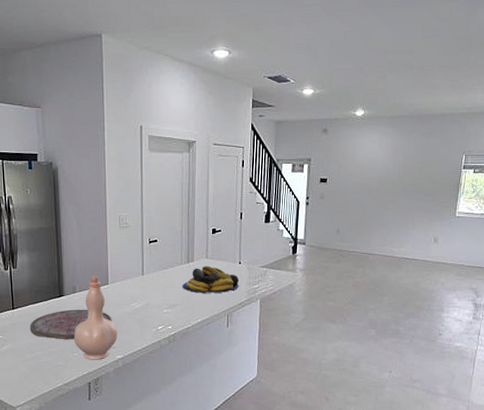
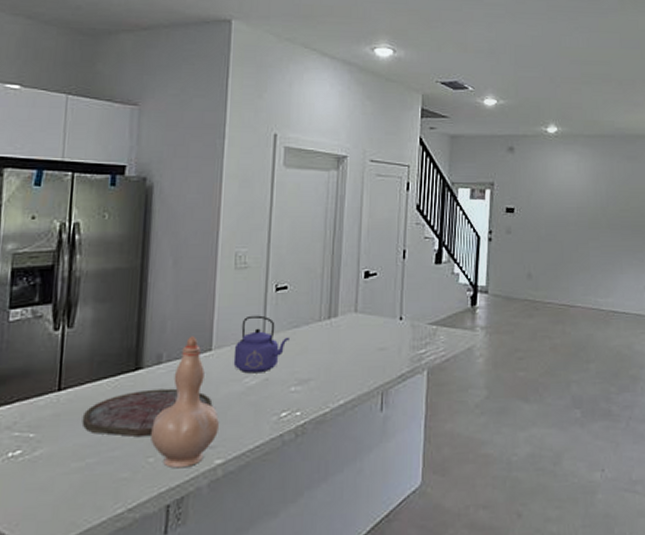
kettle: none [123,260,161,300] -> present [233,315,289,374]
fruit bowl: present [182,265,239,293] -> none [319,322,399,362]

